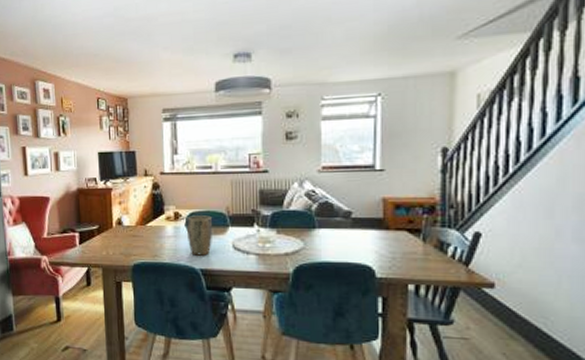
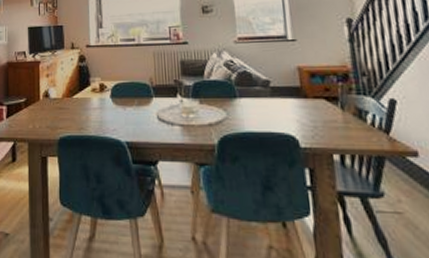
plant pot: present [187,215,212,256] -> none [112,86,137,128]

